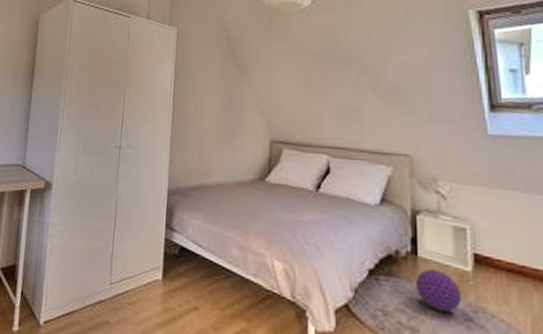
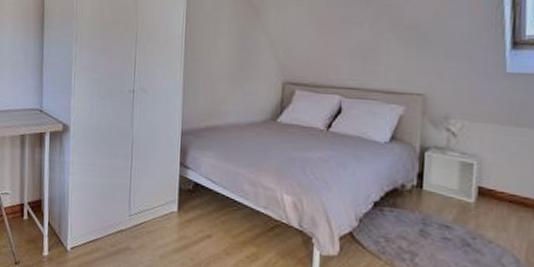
ball: present [415,268,461,312] -> none [417,200,462,238]

